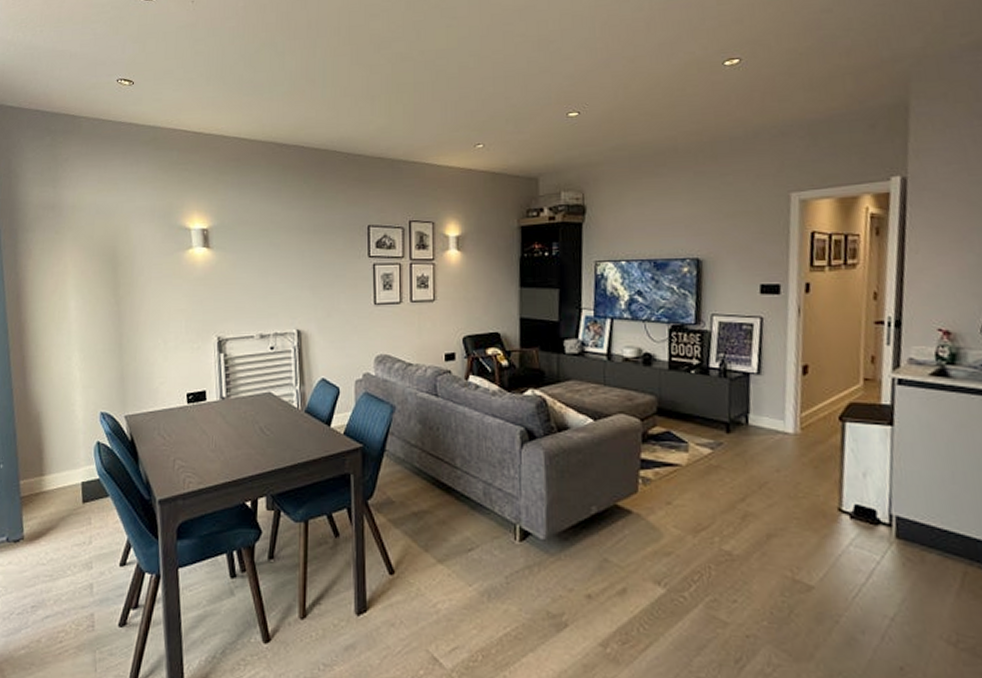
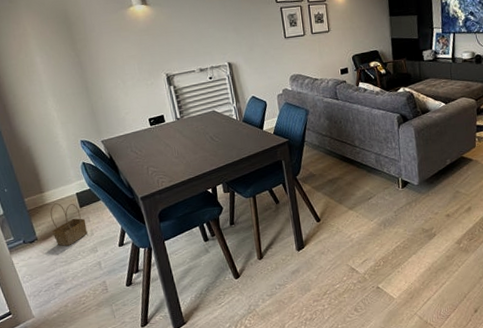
basket: none [42,493,86,555] -> present [50,203,88,247]

